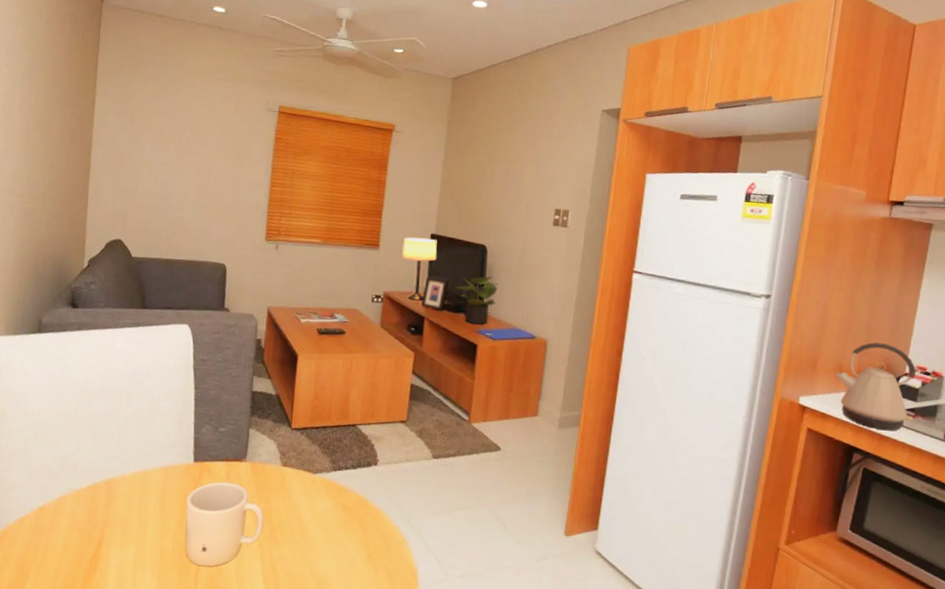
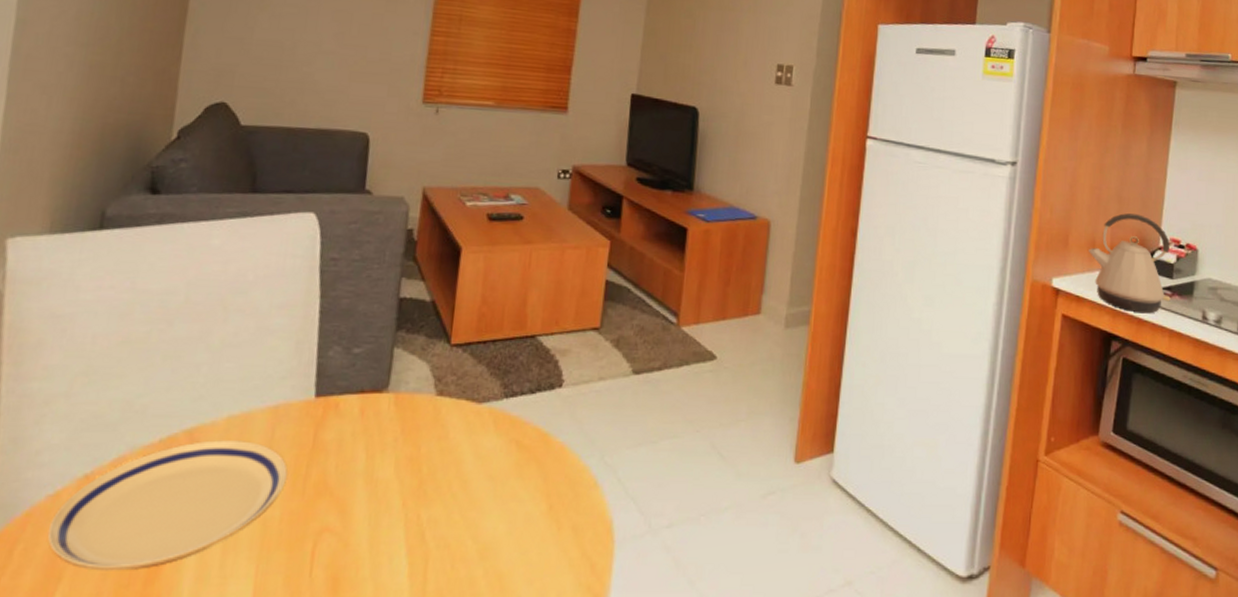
plate: none [17,488,176,575] -> present [47,440,288,571]
mug: present [184,481,265,567] -> none [297,421,411,542]
table lamp: present [402,237,437,301] -> none [596,98,639,176]
picture frame: present [421,276,450,311] -> none [619,146,654,188]
potted plant: present [453,276,498,326] -> none [658,144,711,205]

